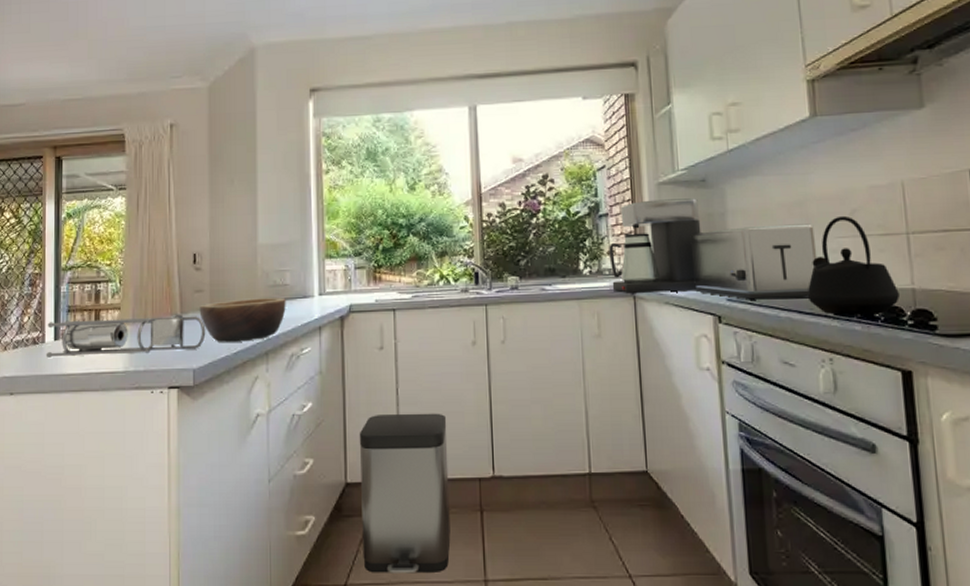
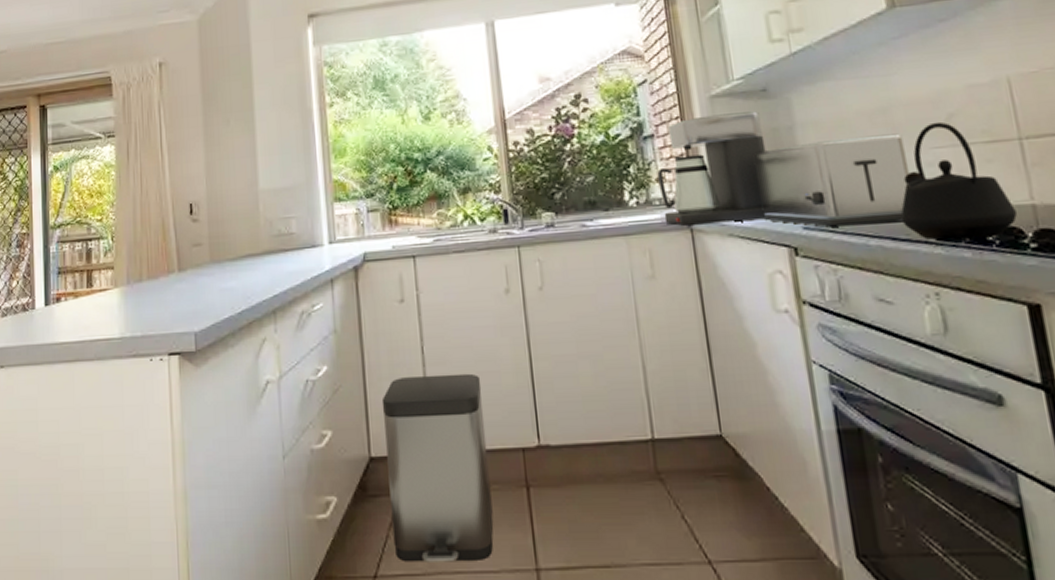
paper towel holder: present [45,314,206,358] -> none [36,271,207,325]
bowl: present [199,297,286,342] -> none [198,247,293,301]

